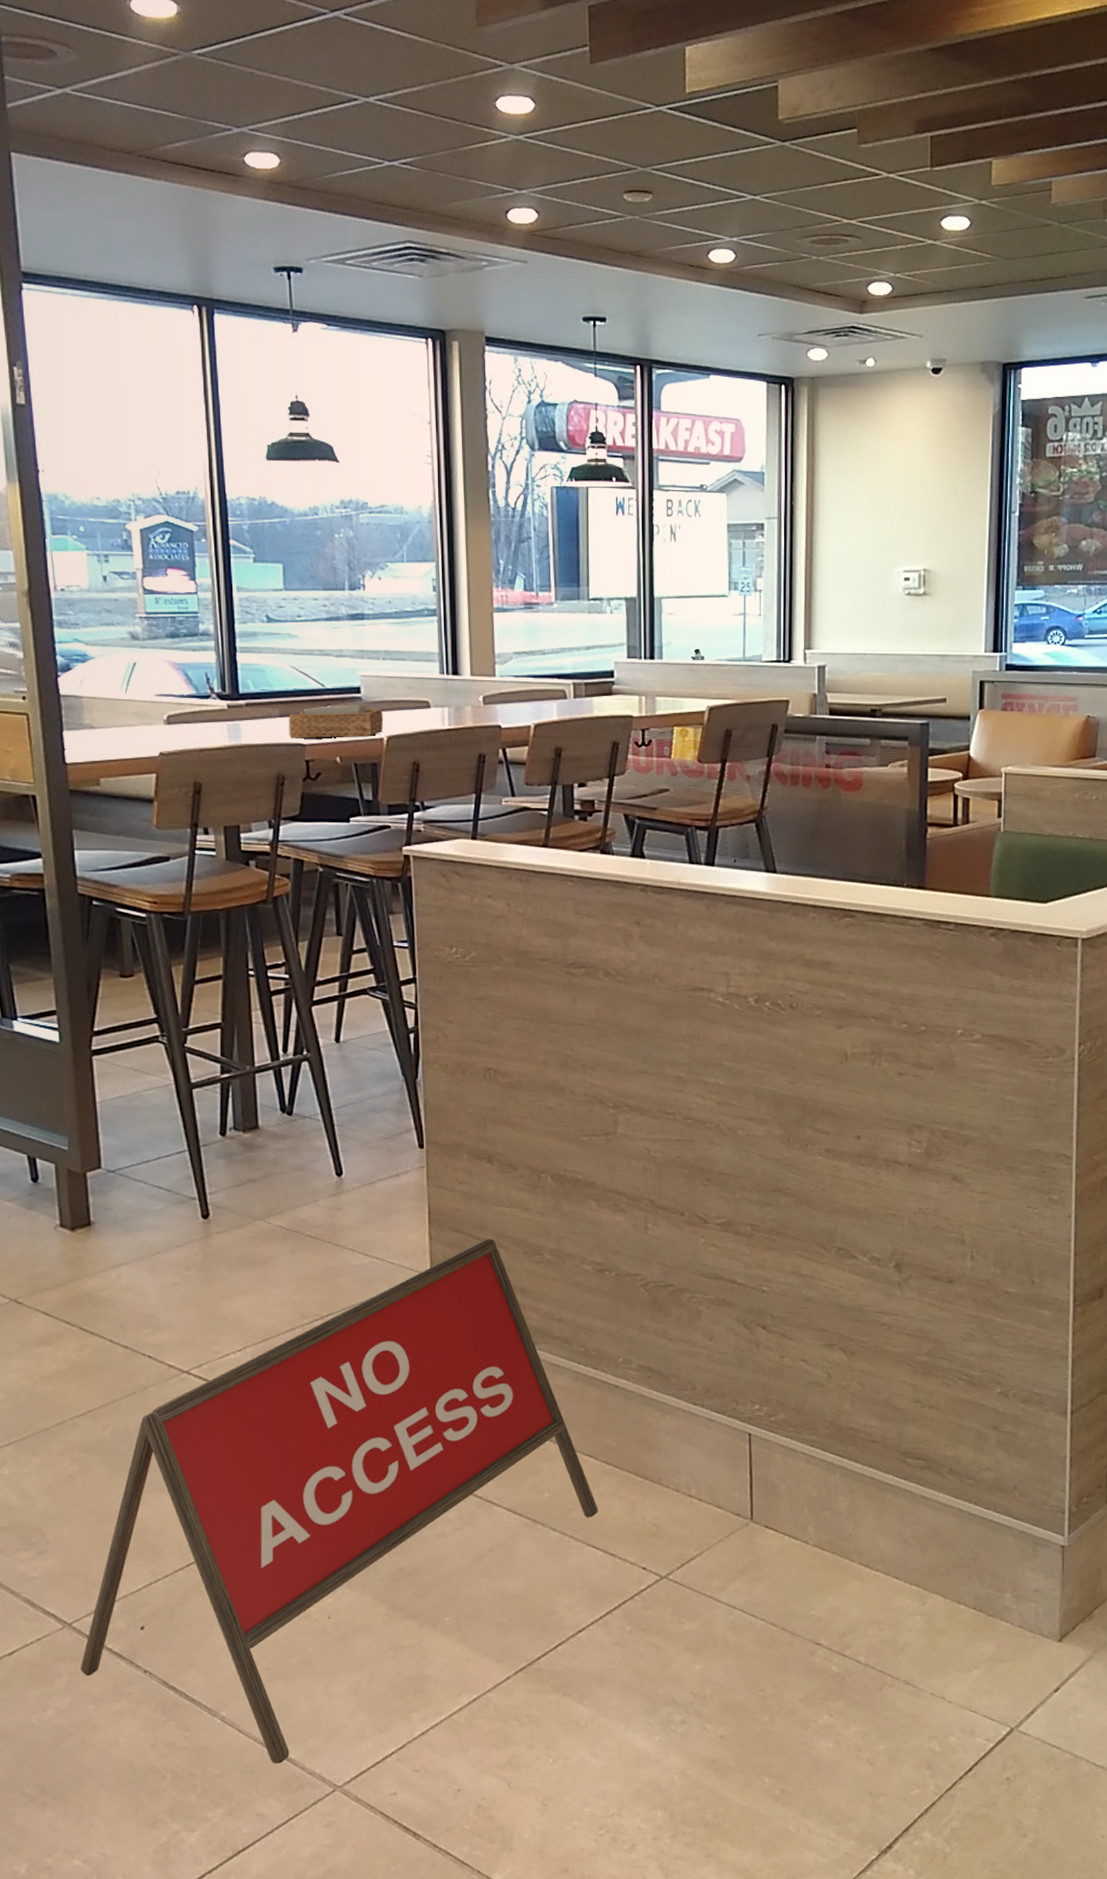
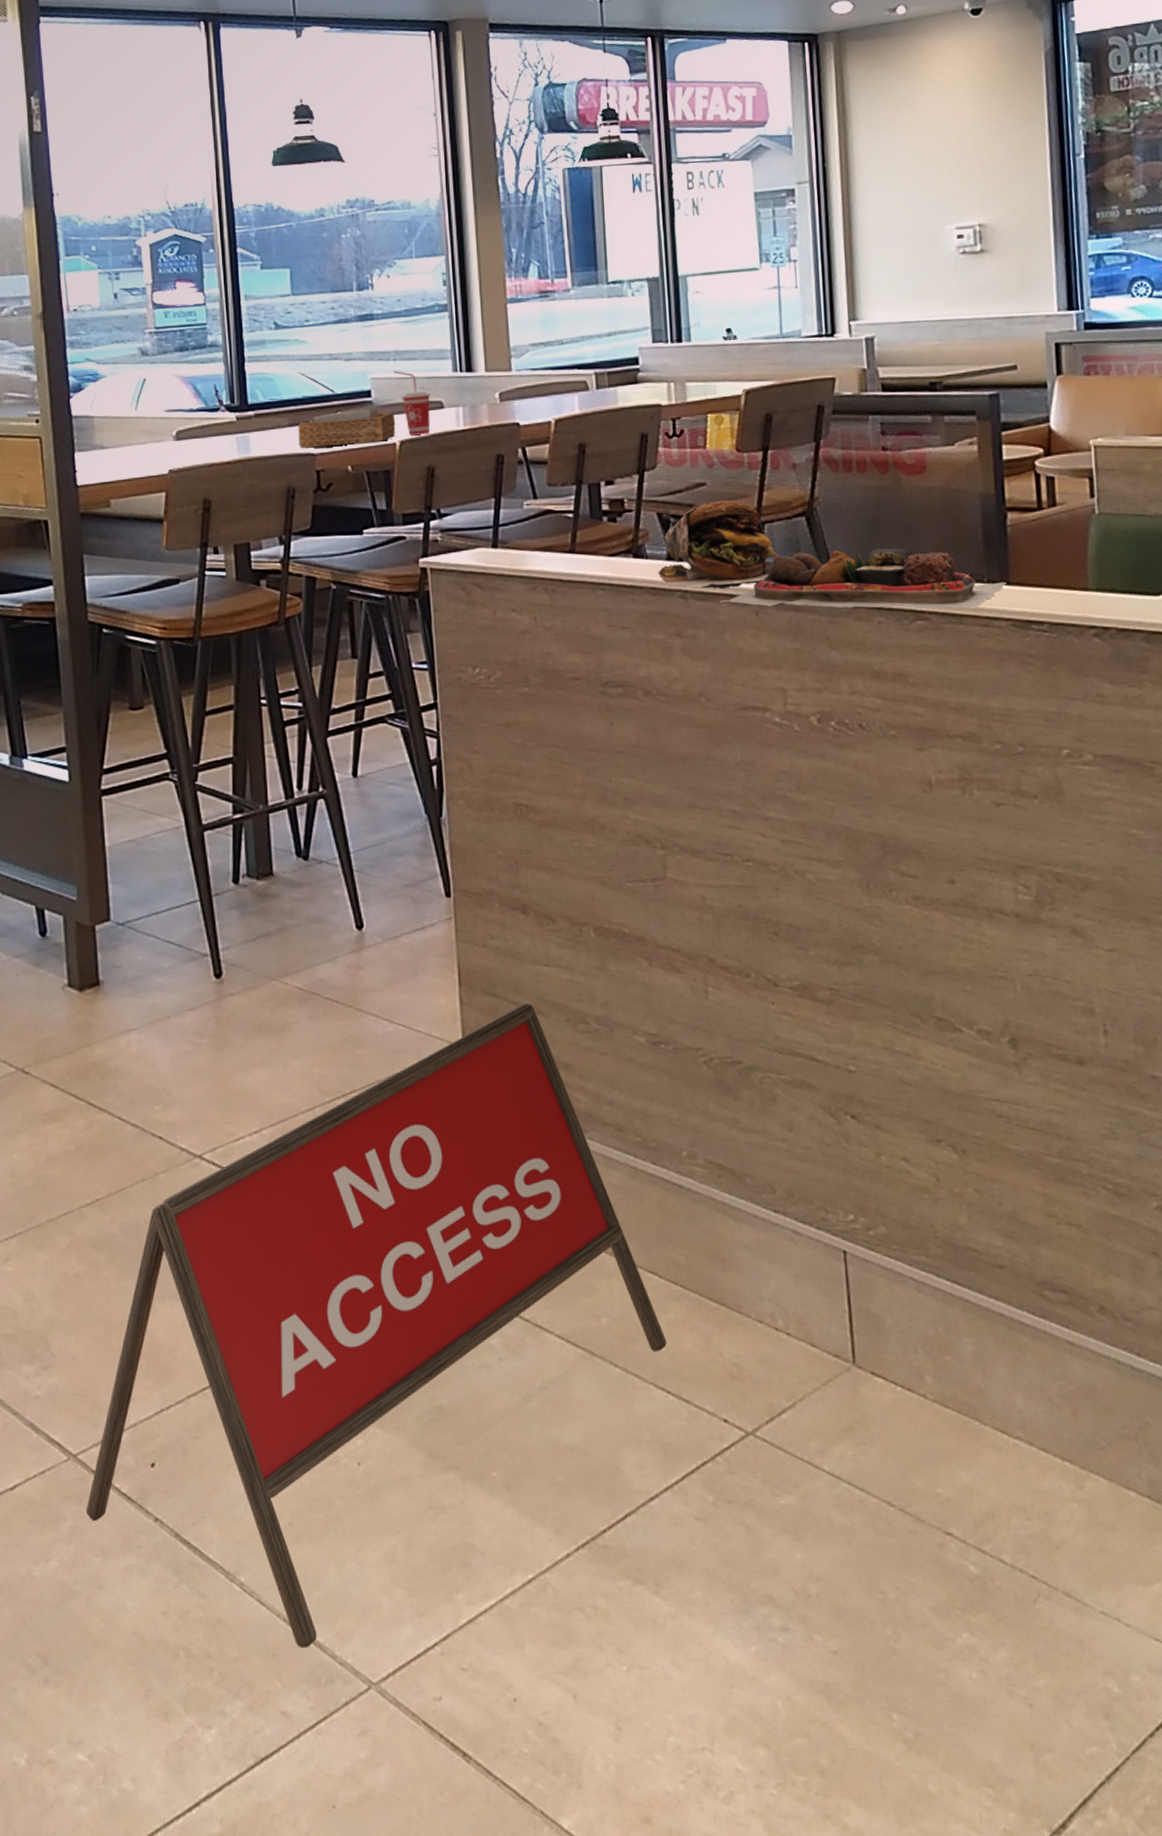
beverage cup: none [383,669,418,732] -> present [394,370,431,436]
burger: none [622,805,729,885] -> present [657,500,777,590]
food tray: none [676,853,923,909] -> present [719,548,1007,609]

